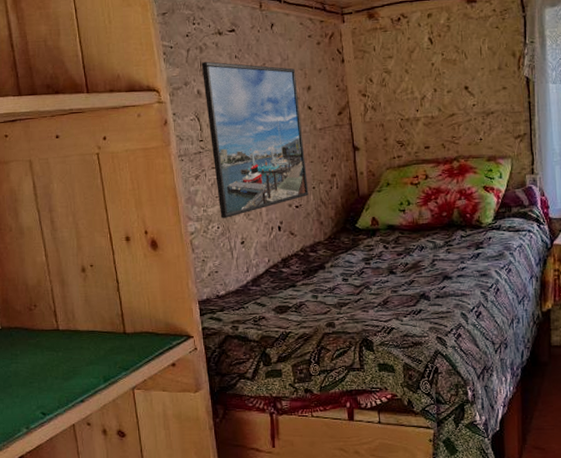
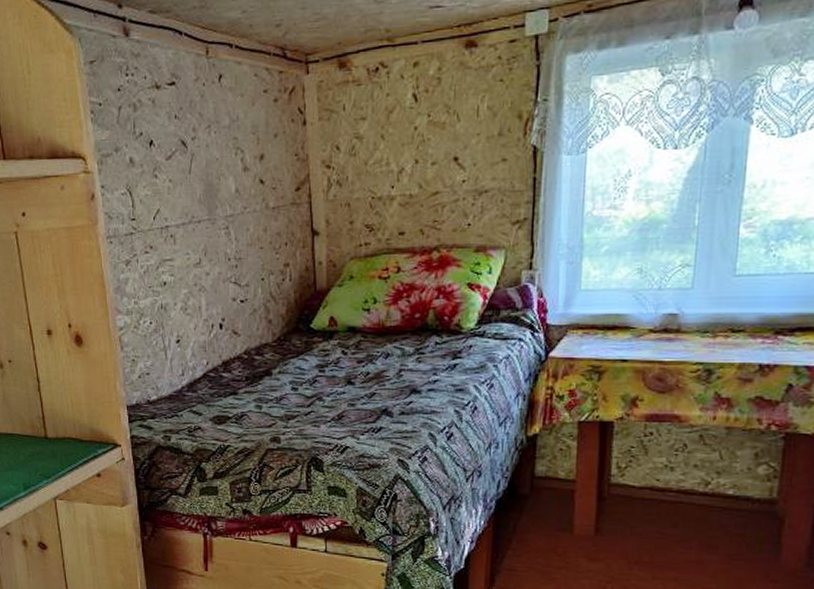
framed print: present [201,61,309,218] -> none [135,122,256,312]

